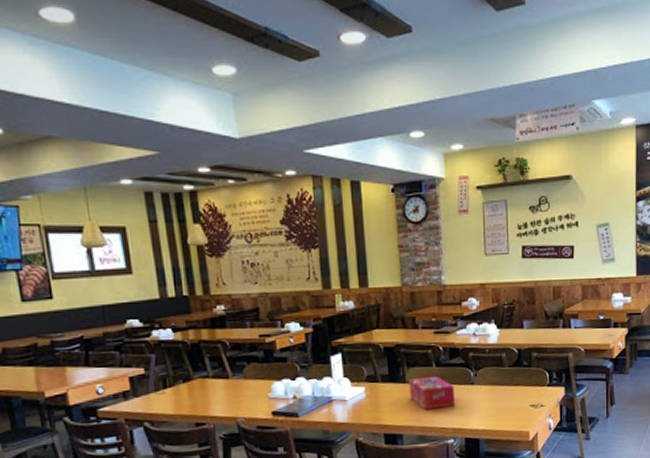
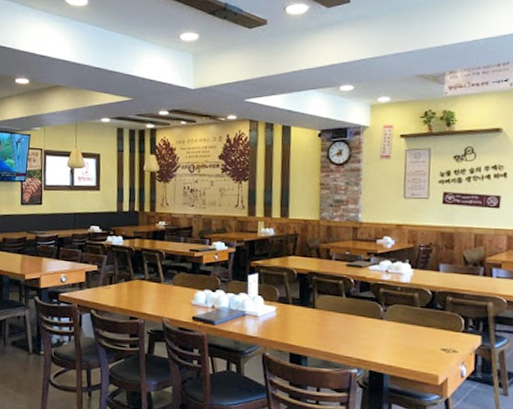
tissue box: present [408,376,456,410] -> none [317,305,363,338]

